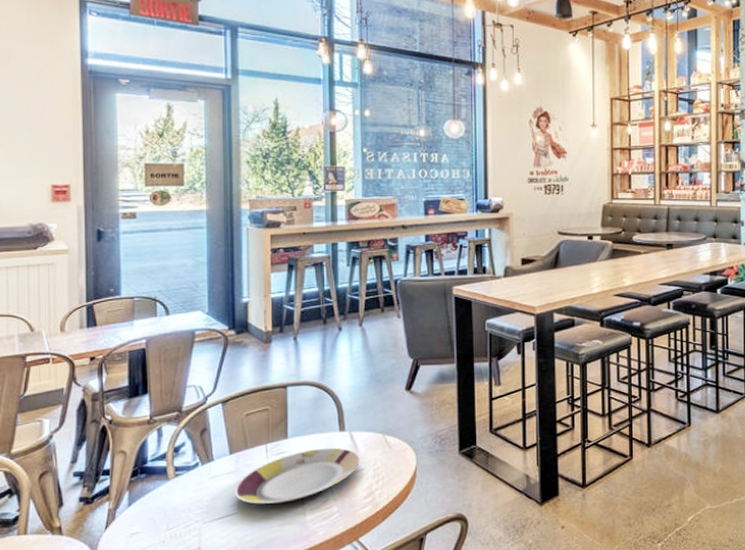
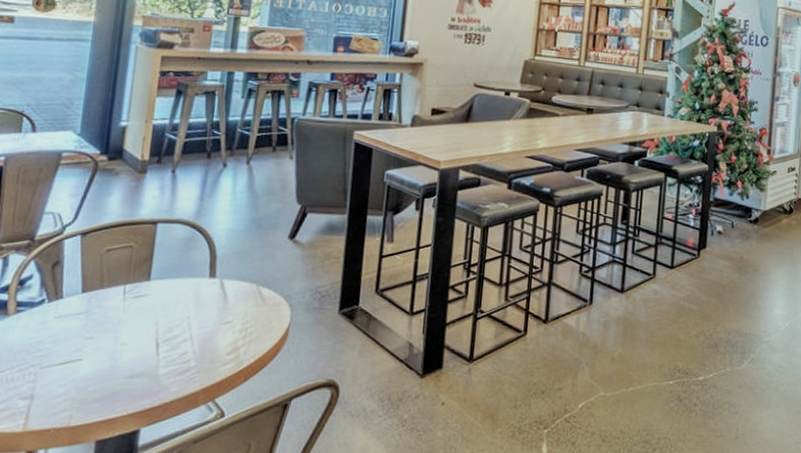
plate: present [234,447,360,505] -> none [80,294,228,354]

